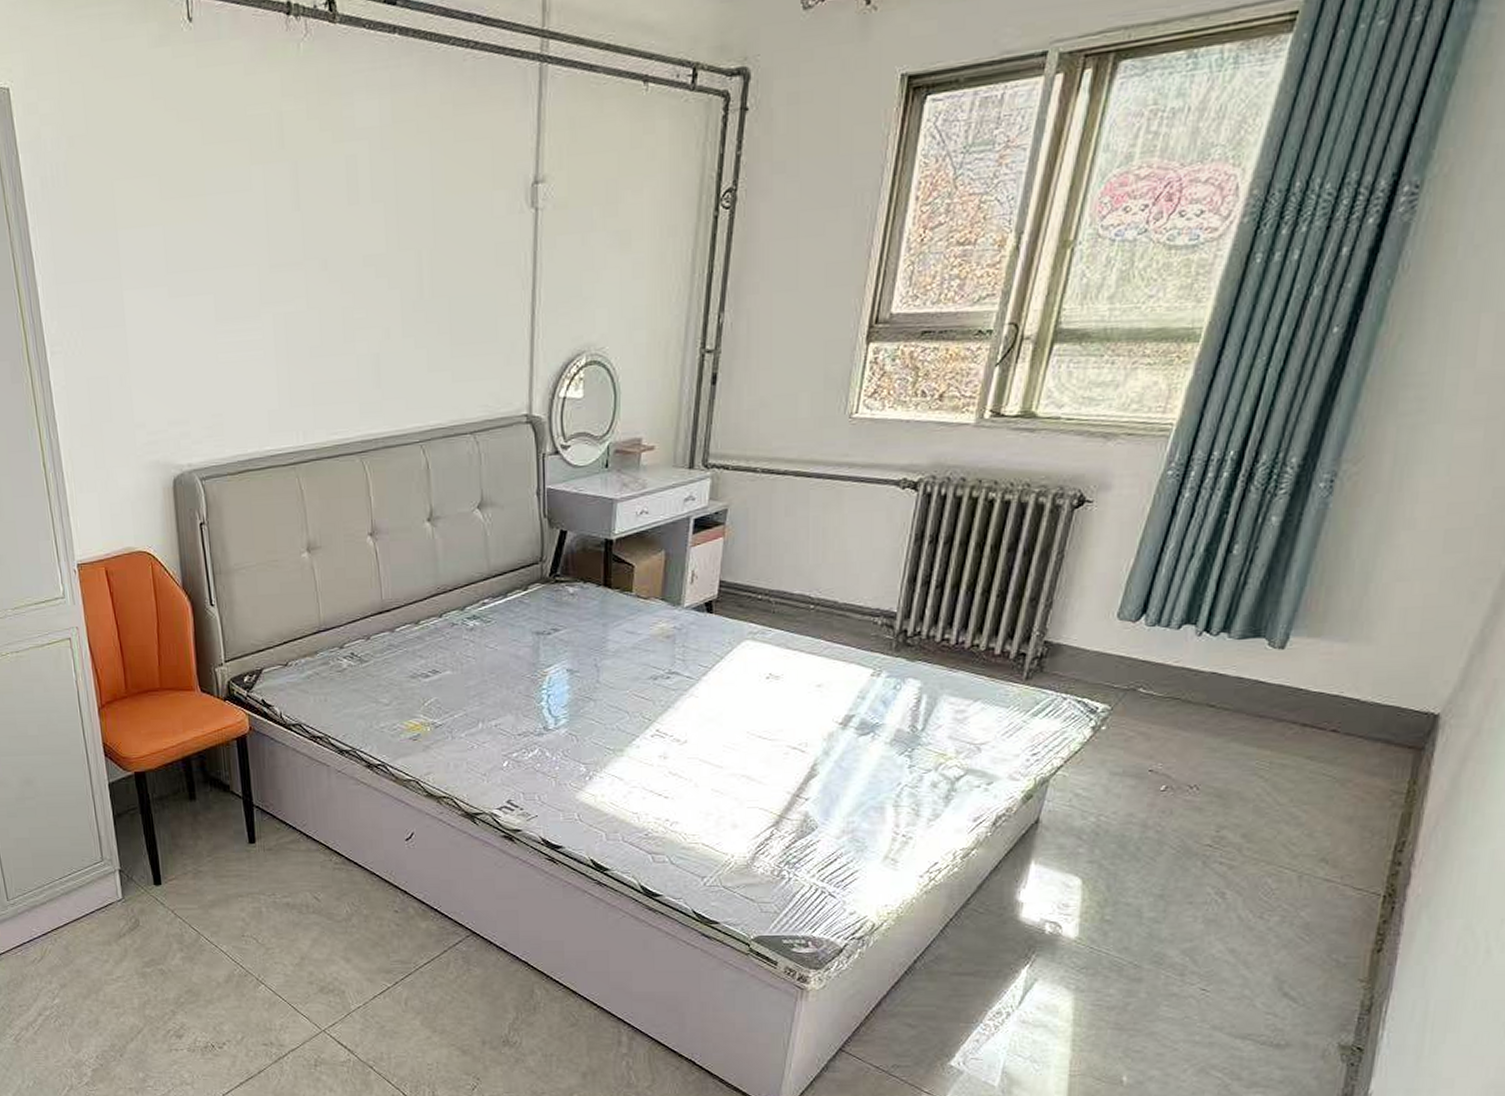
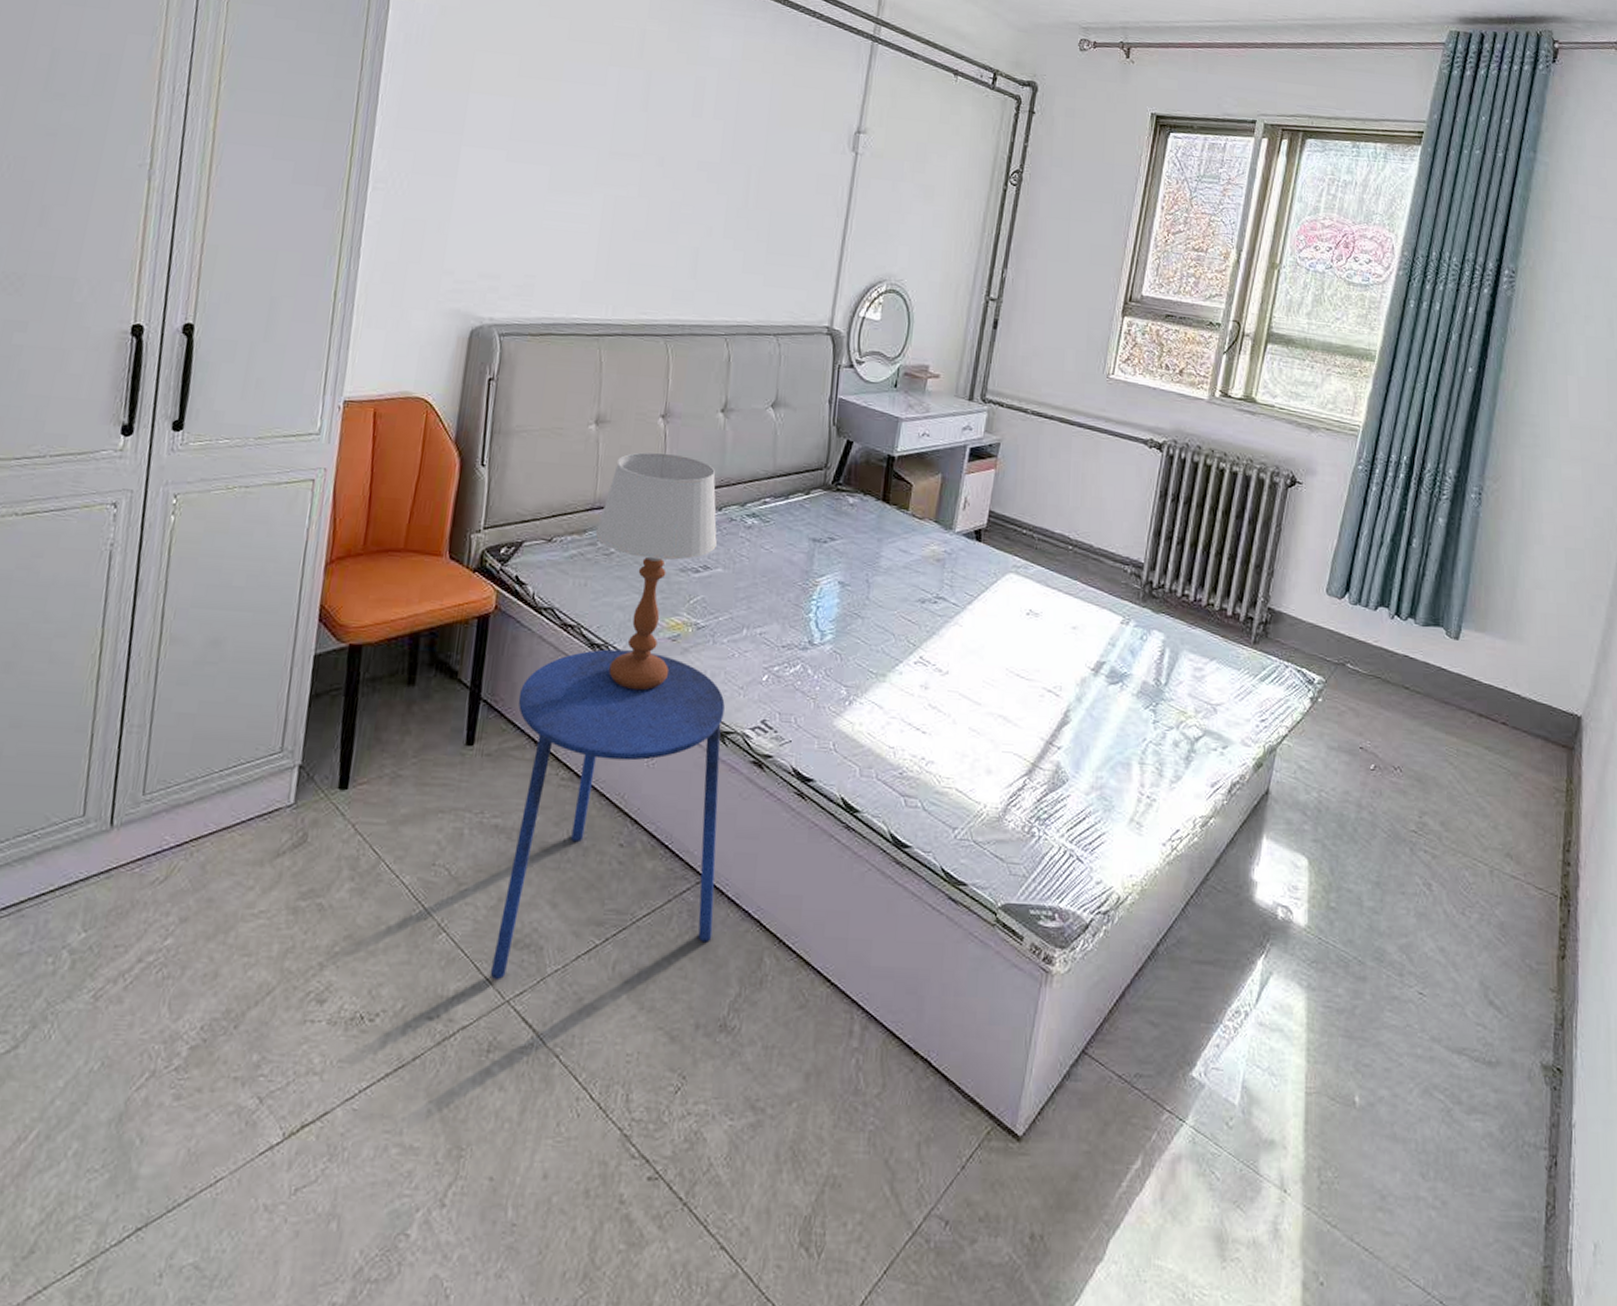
side table: none [285,753,487,1016] -> present [489,649,725,981]
table lamp: none [325,569,443,786] -> present [595,452,718,691]

